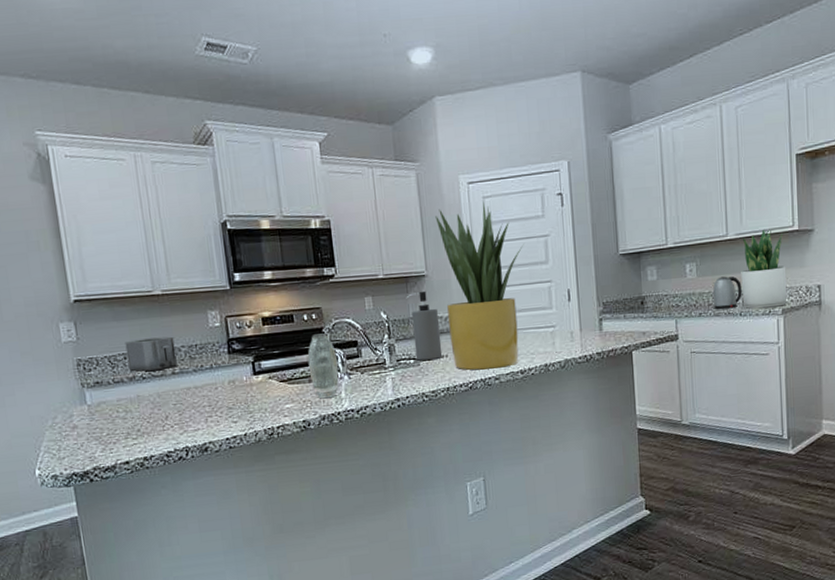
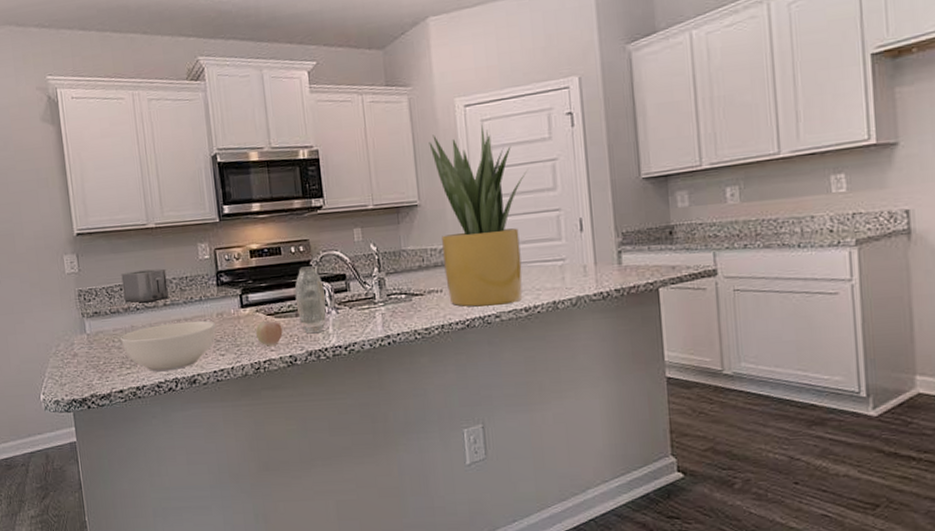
bowl: none [124,388,229,441] -> present [119,320,217,372]
fruit: none [268,384,296,412] -> present [255,317,283,346]
soap dispenser: present [405,290,443,361] -> none [396,221,437,296]
kettle: present [712,276,742,309] -> none [761,201,801,240]
planter: present [741,230,787,309] -> none [798,145,863,240]

